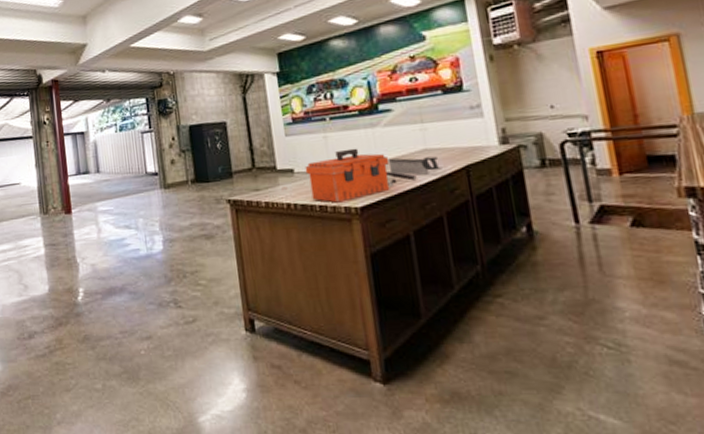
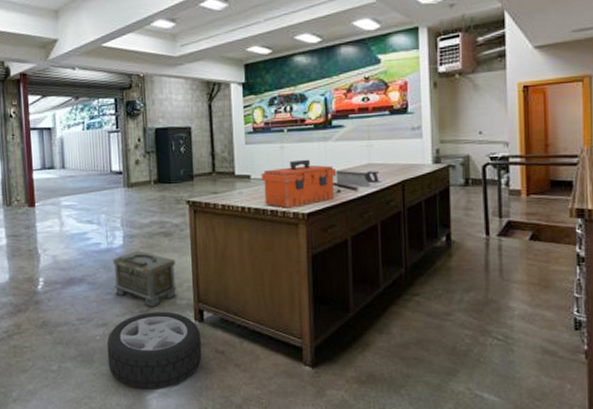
car tire: none [152,321,257,411] -> present [106,311,202,390]
treasure chest: none [154,255,224,318] -> present [113,250,177,308]

